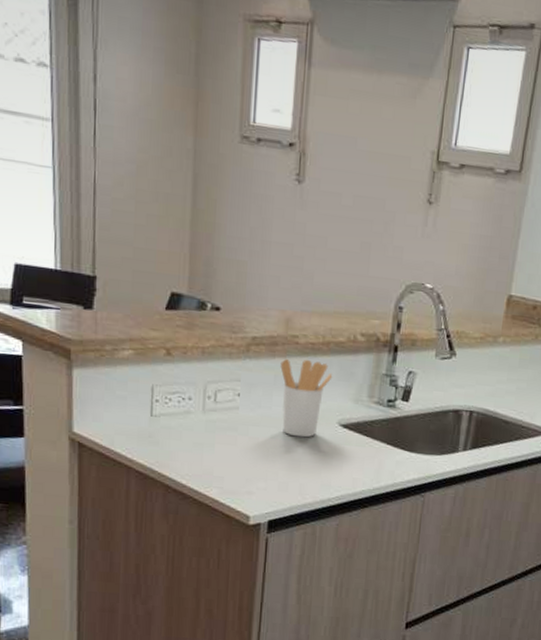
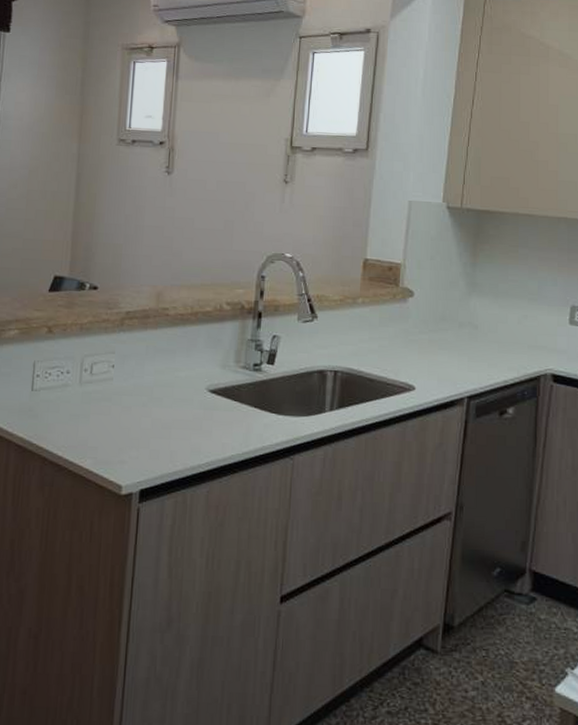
utensil holder: present [280,358,333,438] -> none [152,329,201,405]

